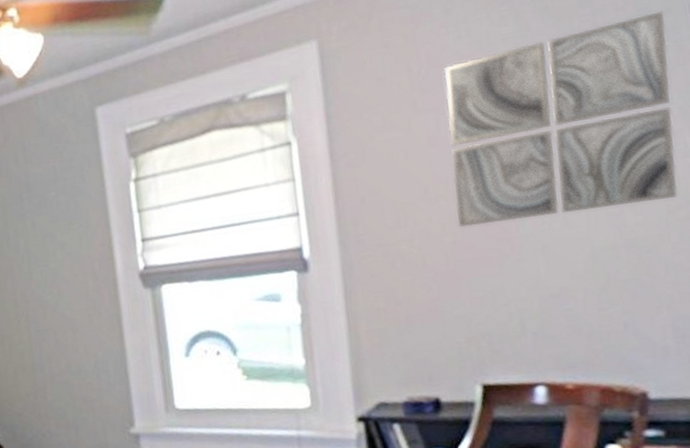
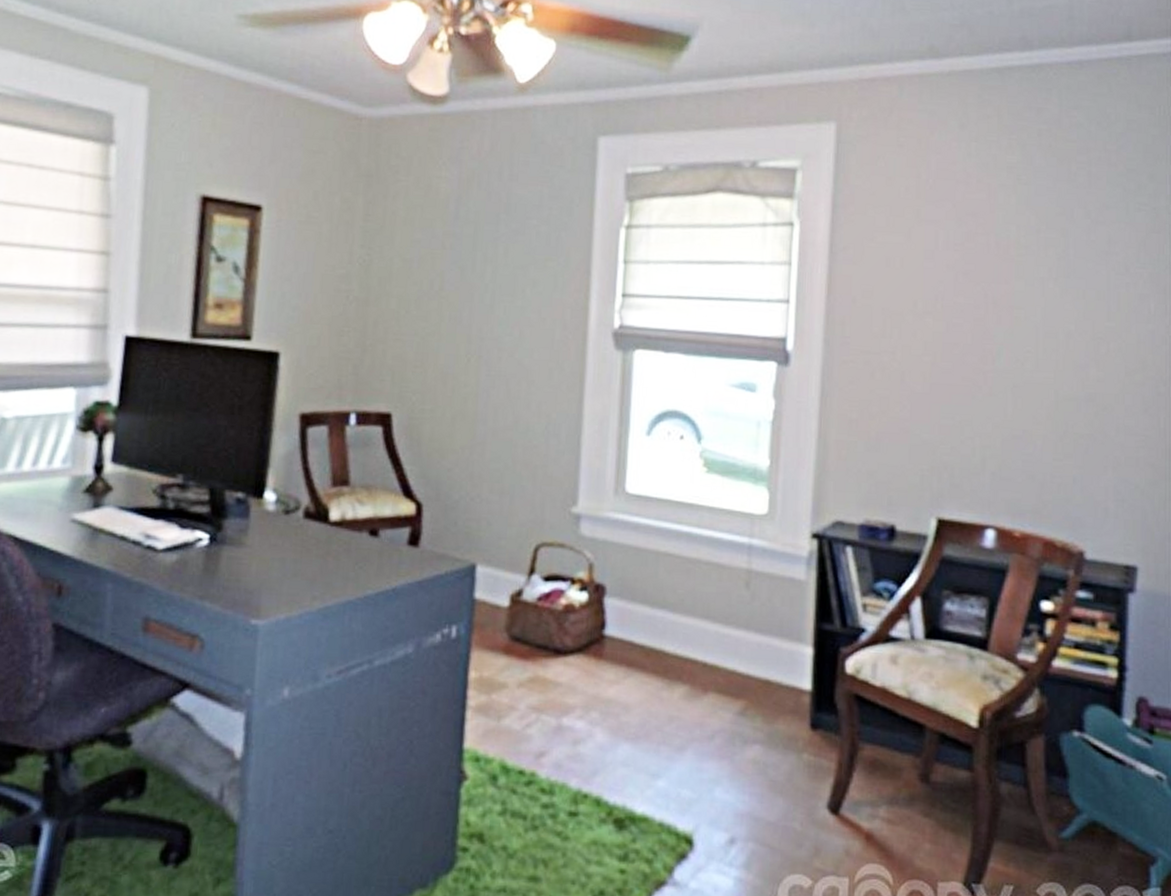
wall art: present [443,11,678,228] -> none [940,175,1149,361]

